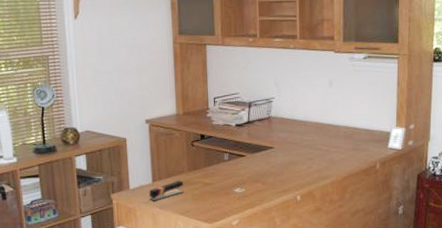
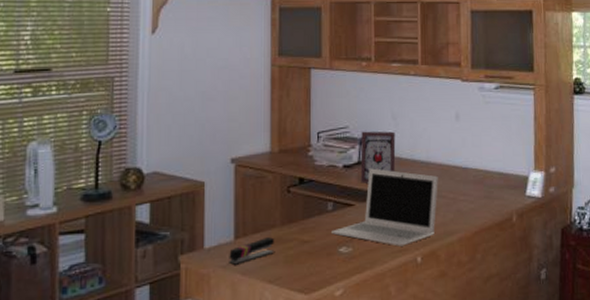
laptop: none [228,126,314,188] -> present [332,168,438,246]
picture frame: none [250,96,279,139] -> present [360,131,396,184]

